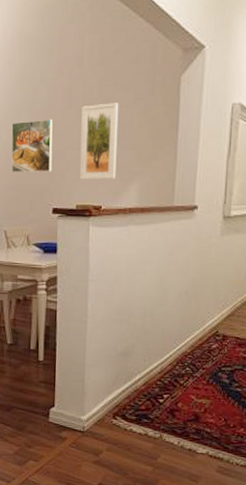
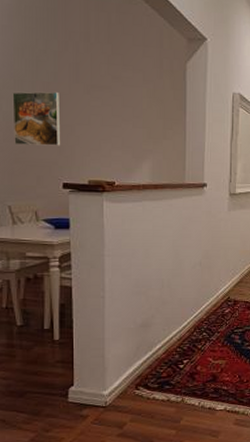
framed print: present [79,102,119,180] -> none [90,81,128,157]

